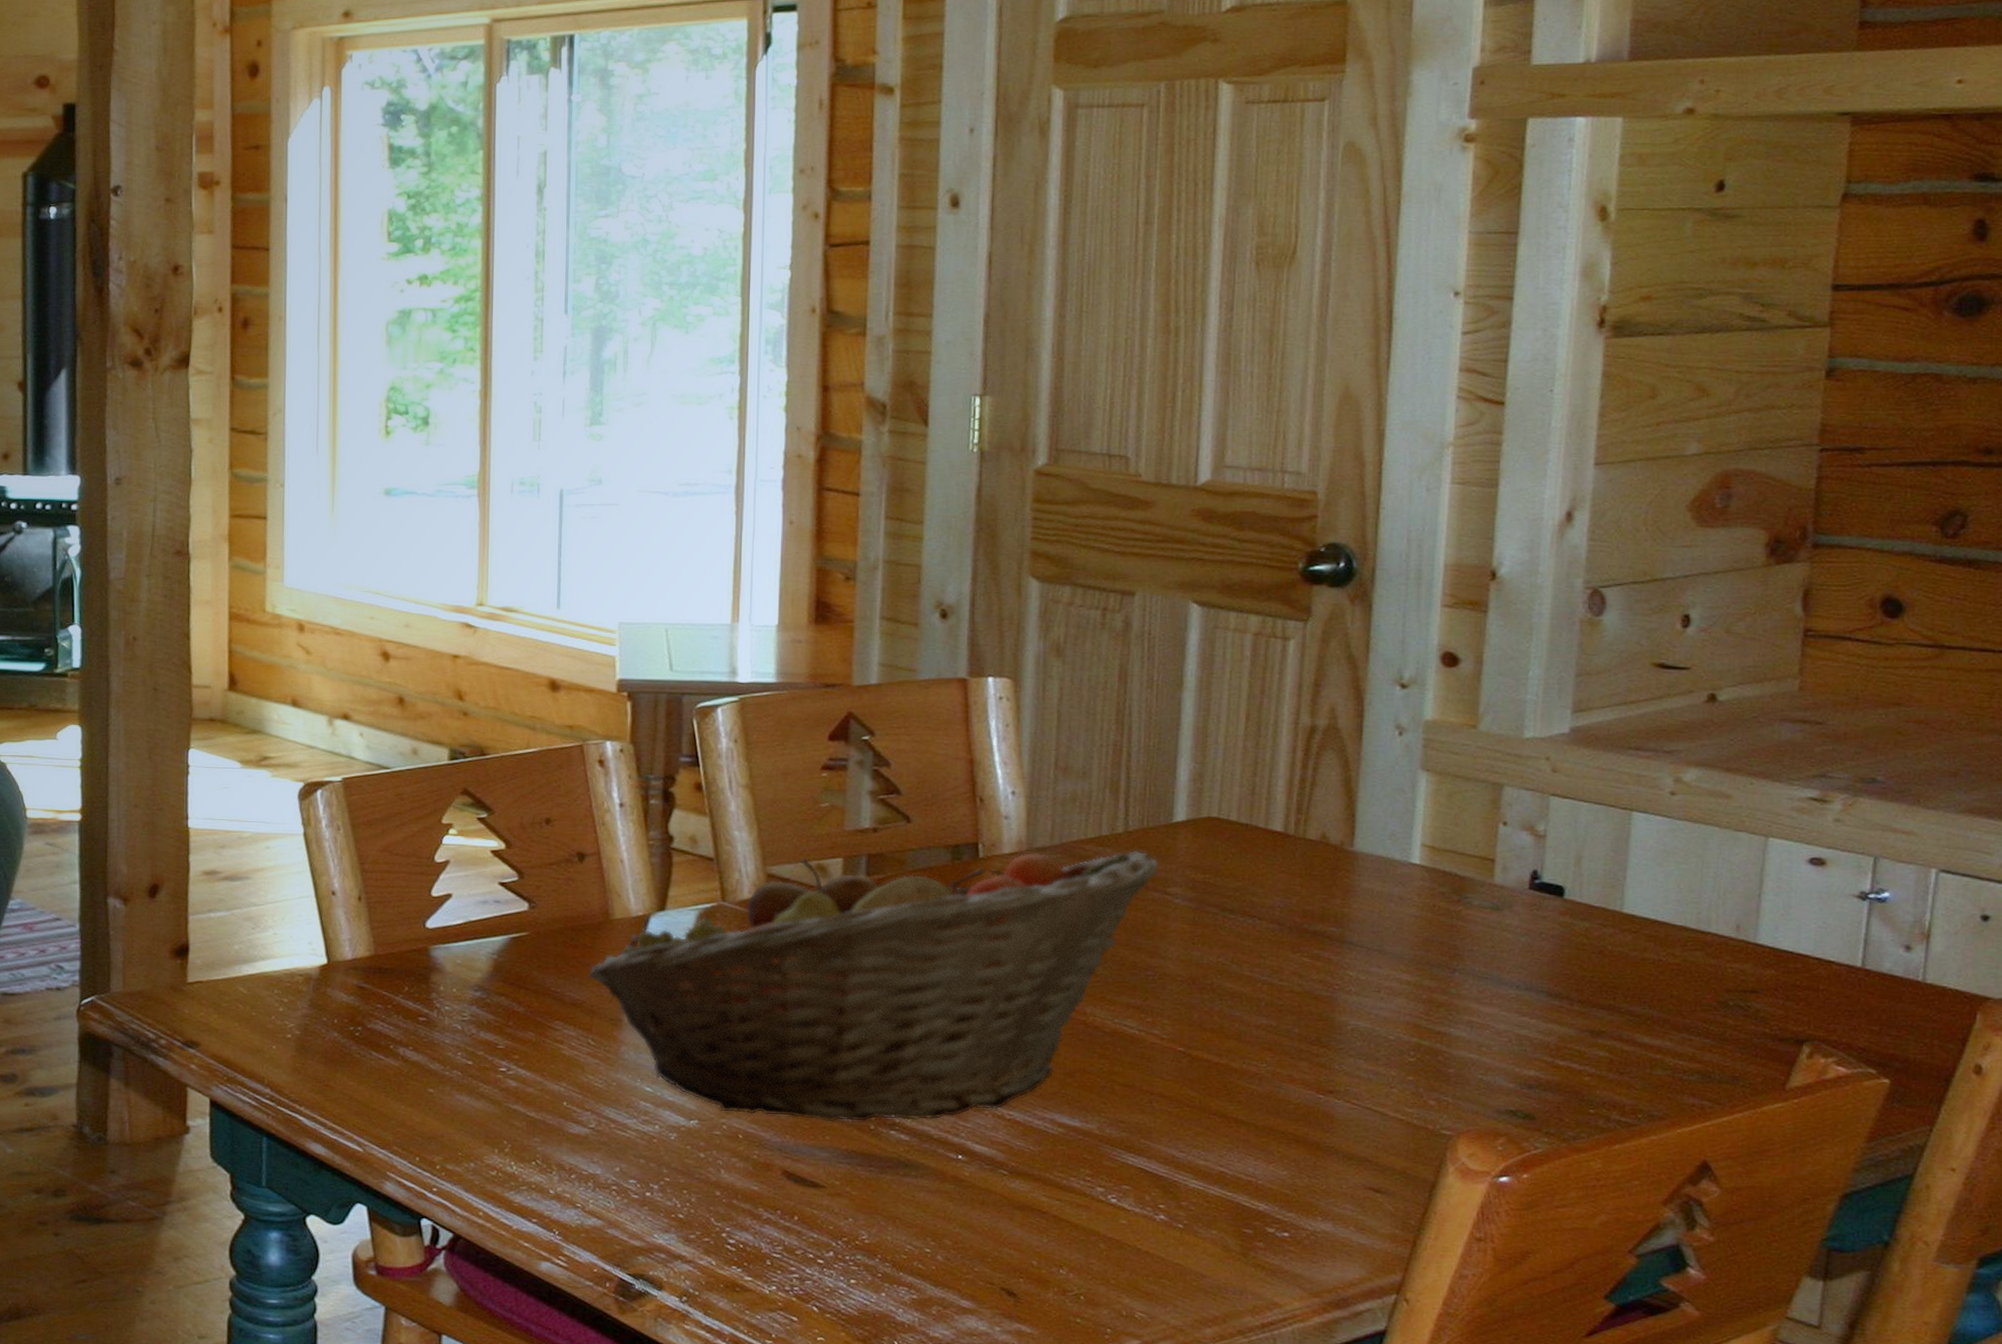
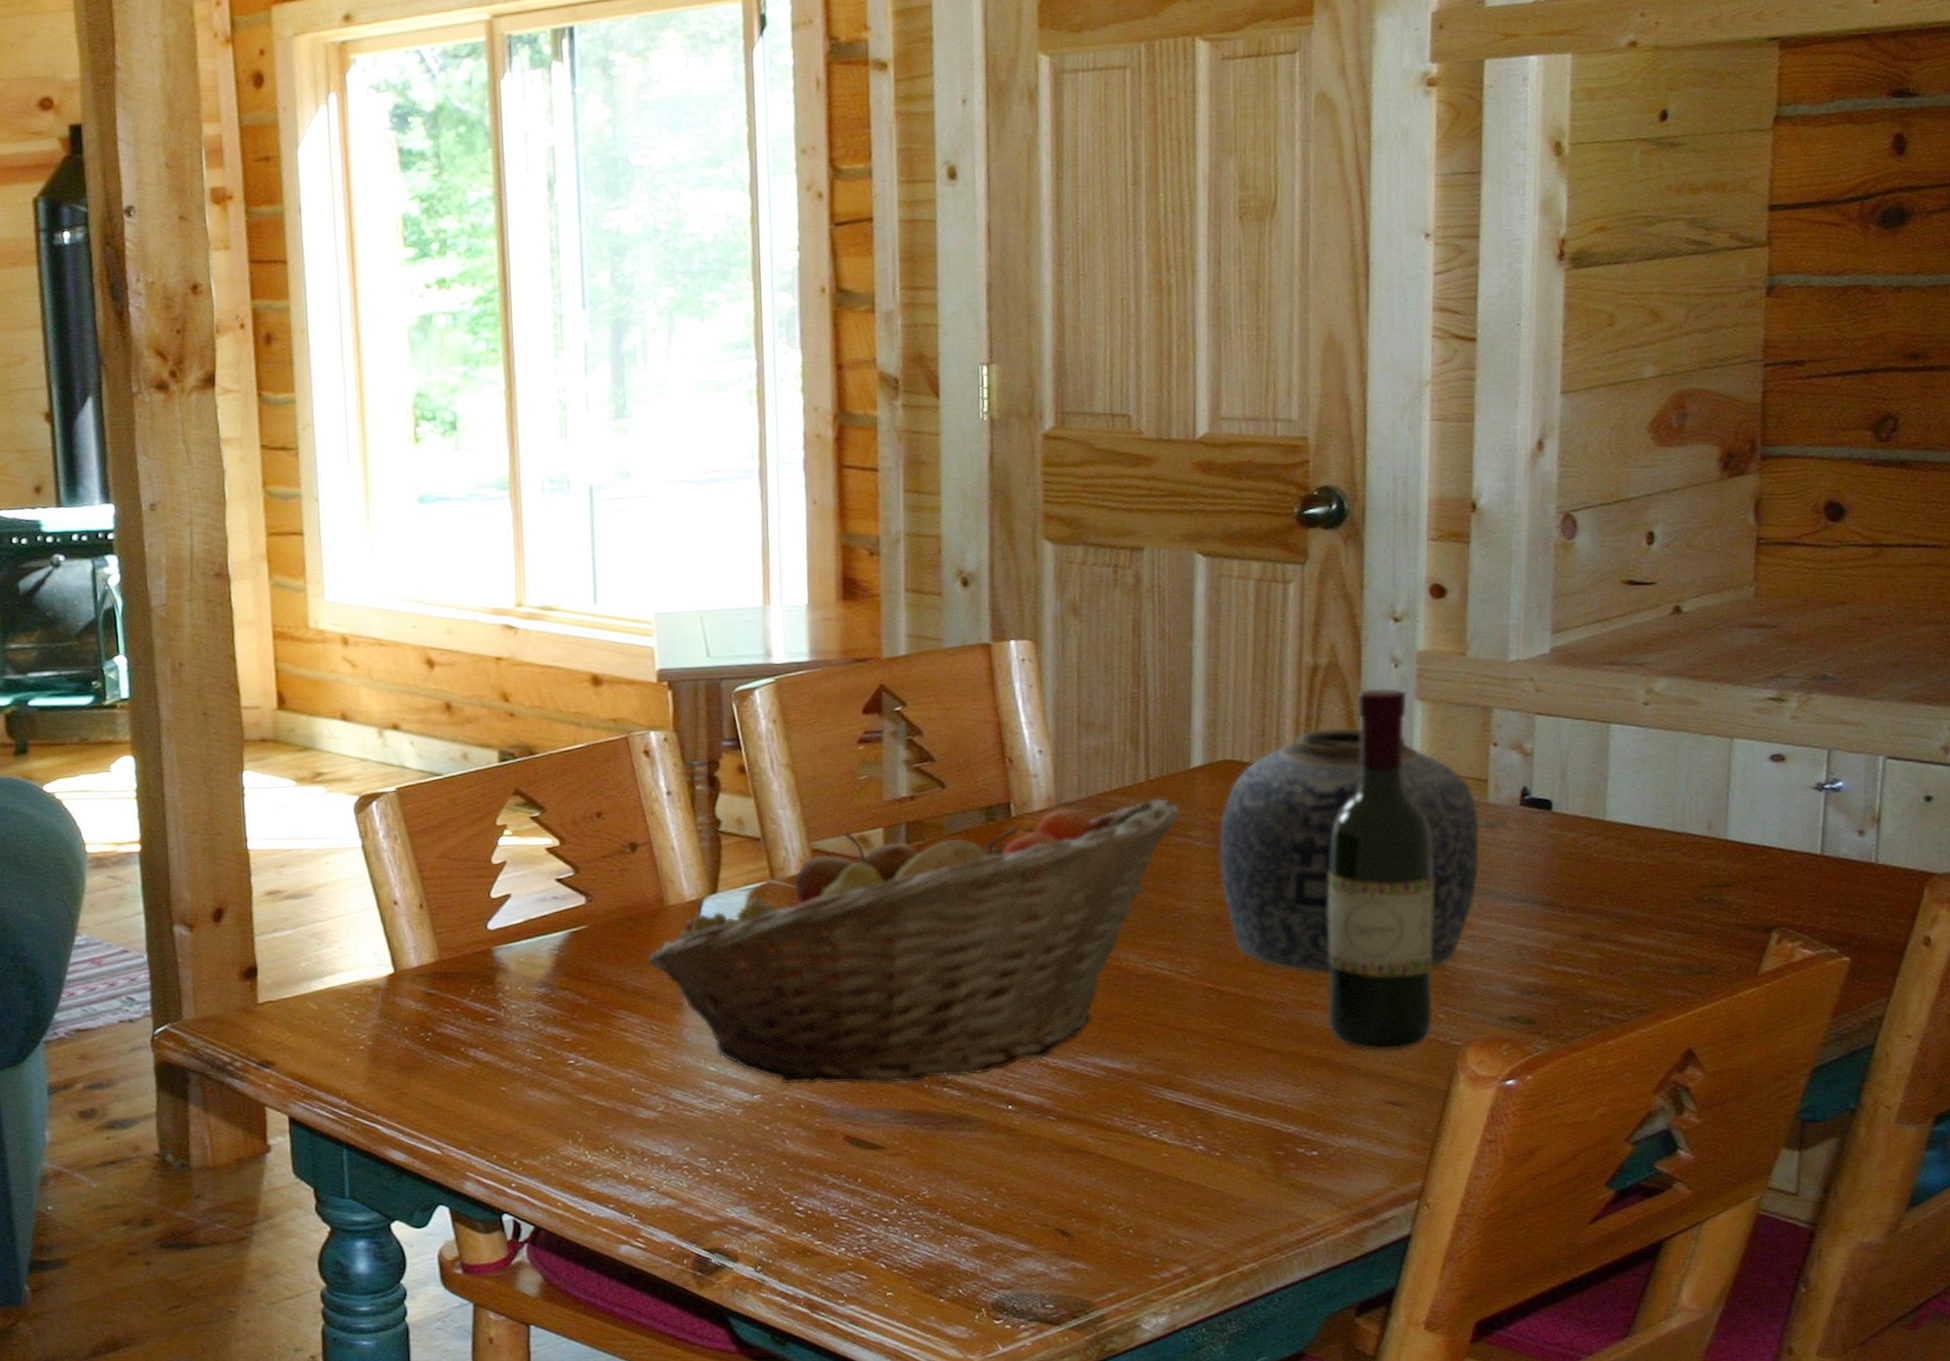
vase: none [1198,792,1484,1053] -> present [1218,726,1480,976]
wine bottle: none [1307,755,1431,1136] -> present [1327,687,1434,1052]

